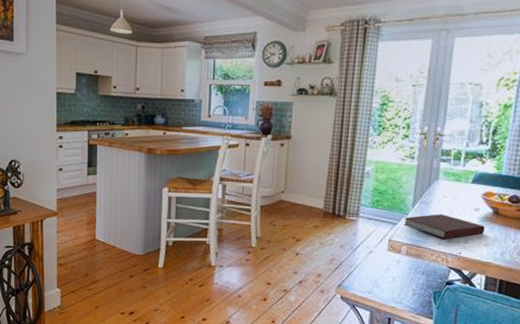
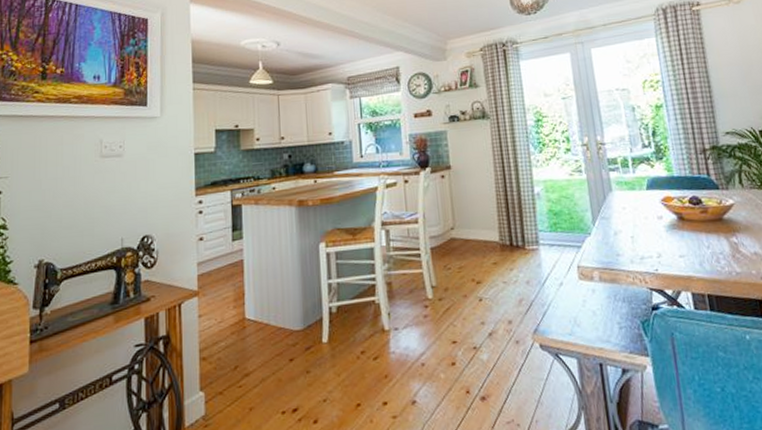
notebook: present [403,214,485,239] -> none [587,228,675,256]

